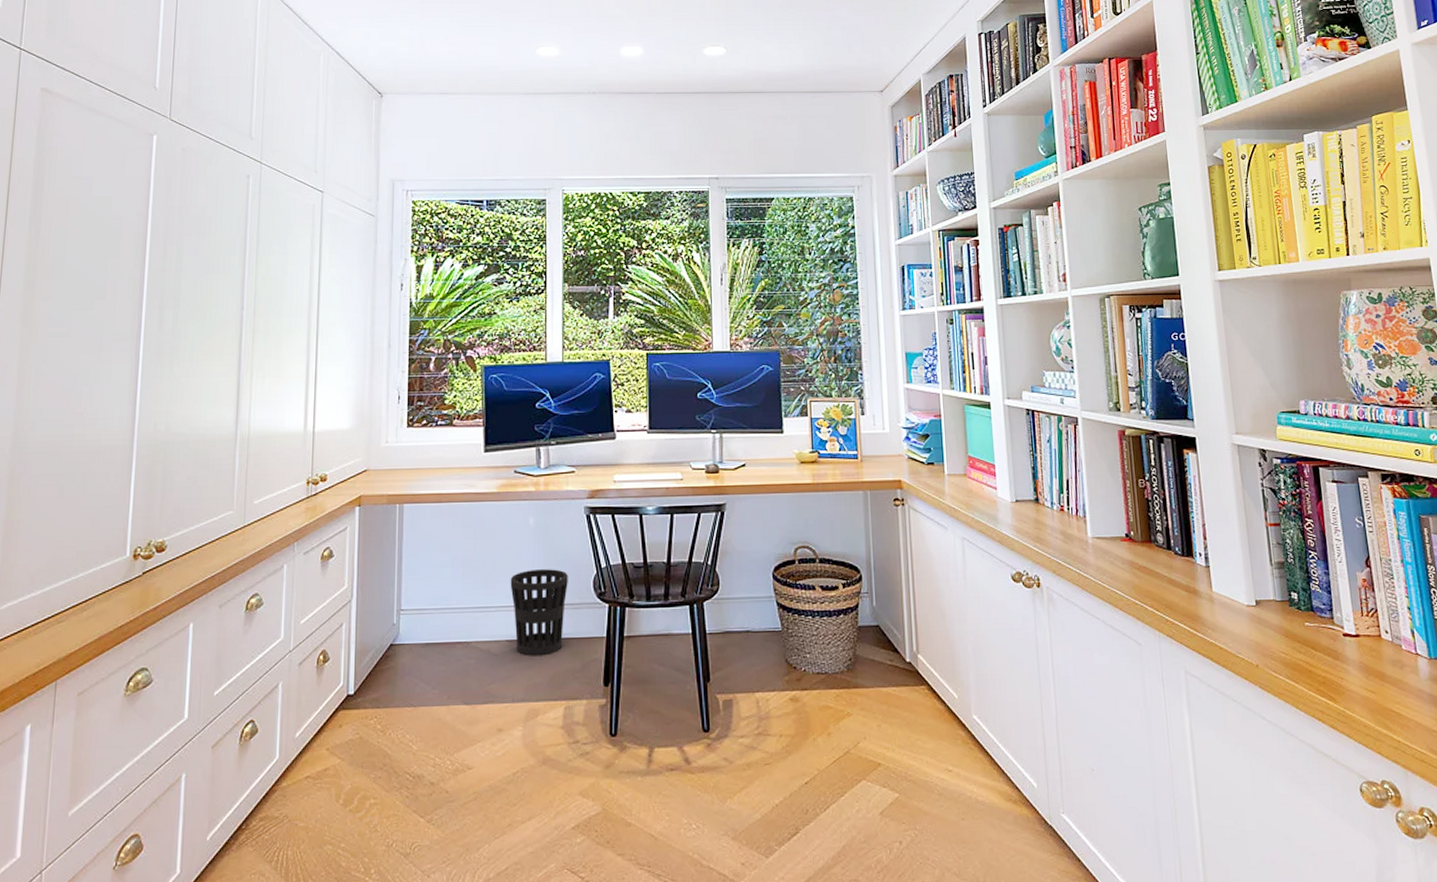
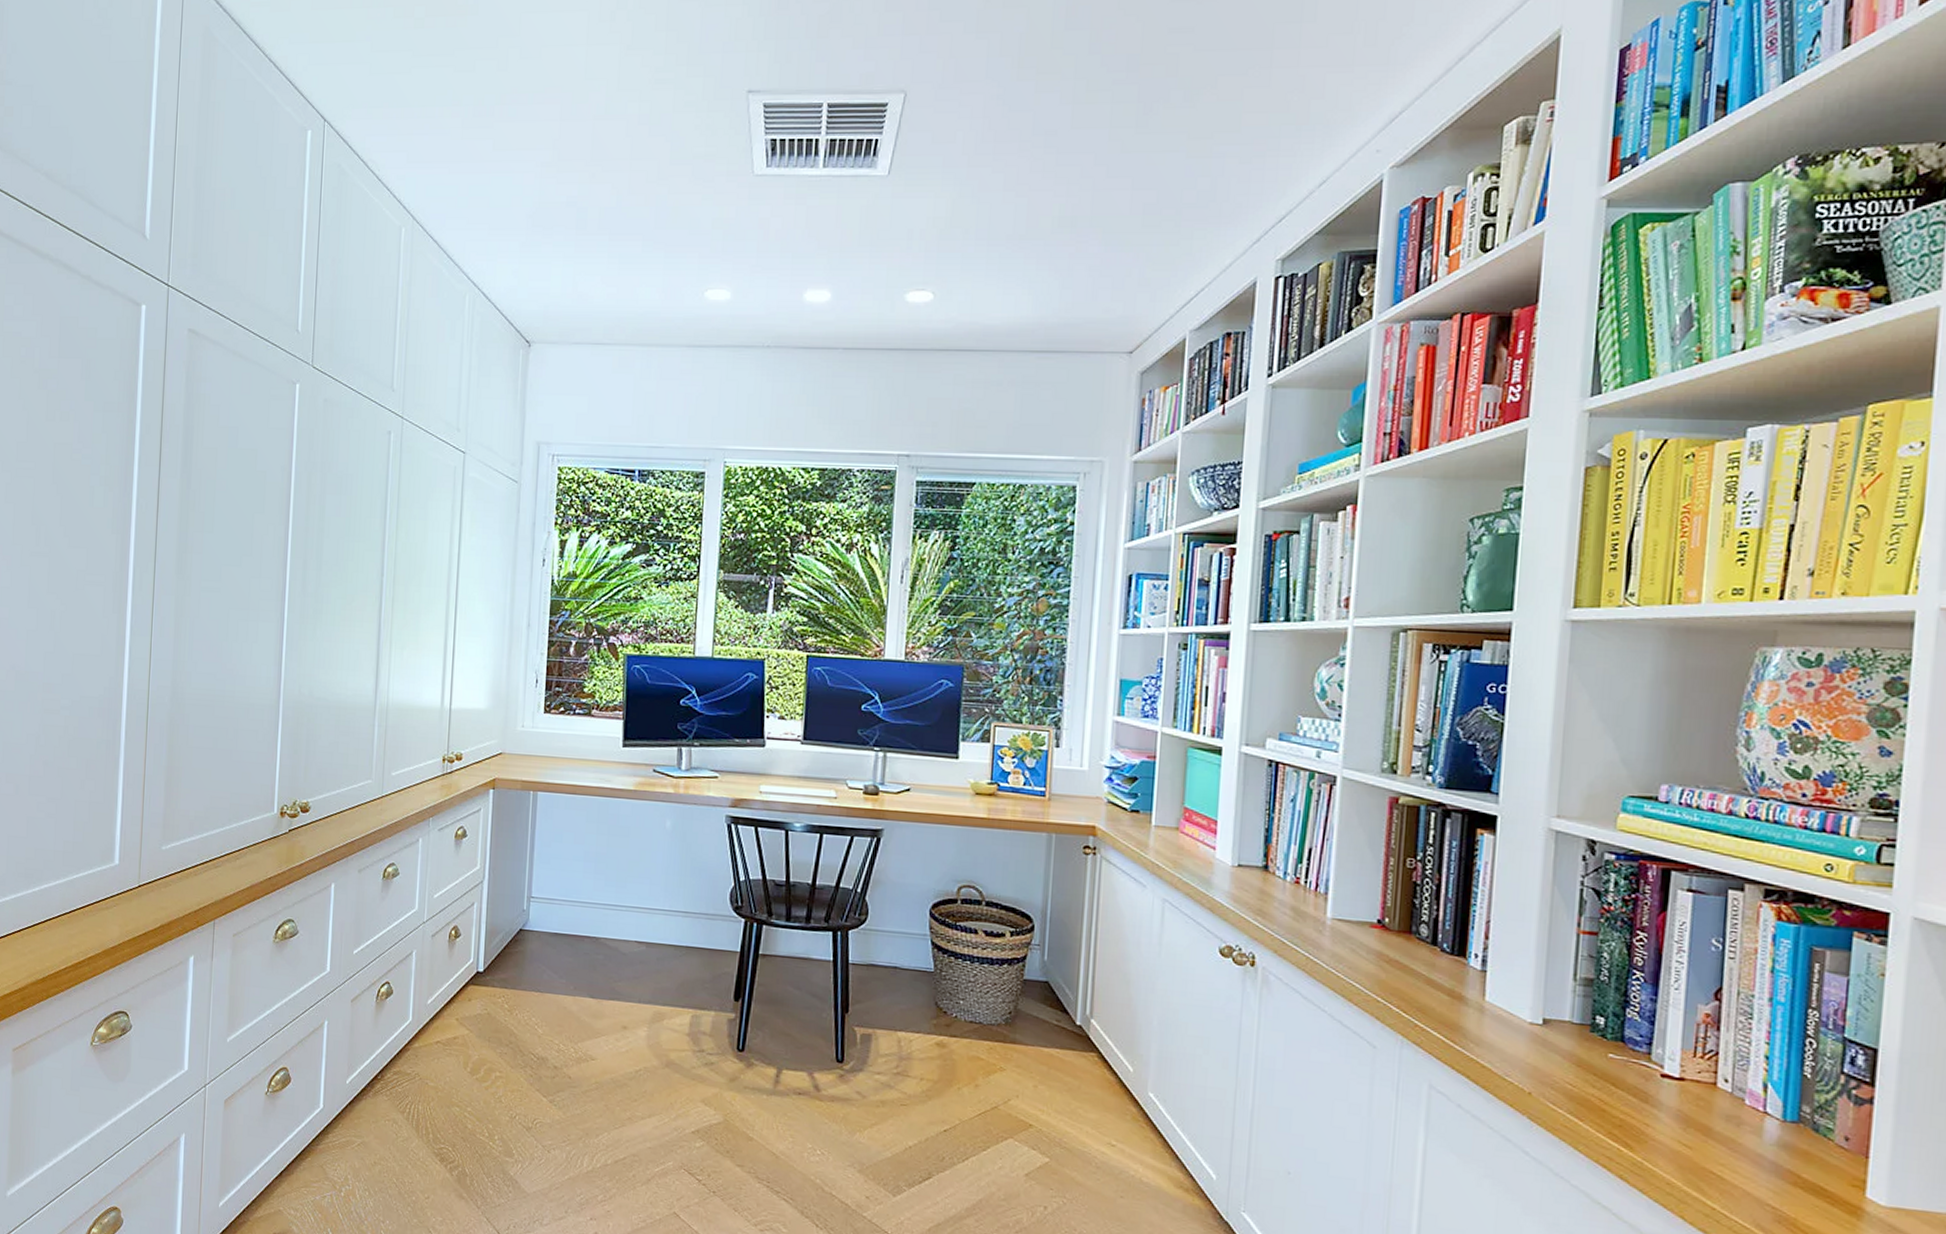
wastebasket: present [510,569,568,656] -> none [642,873,704,962]

